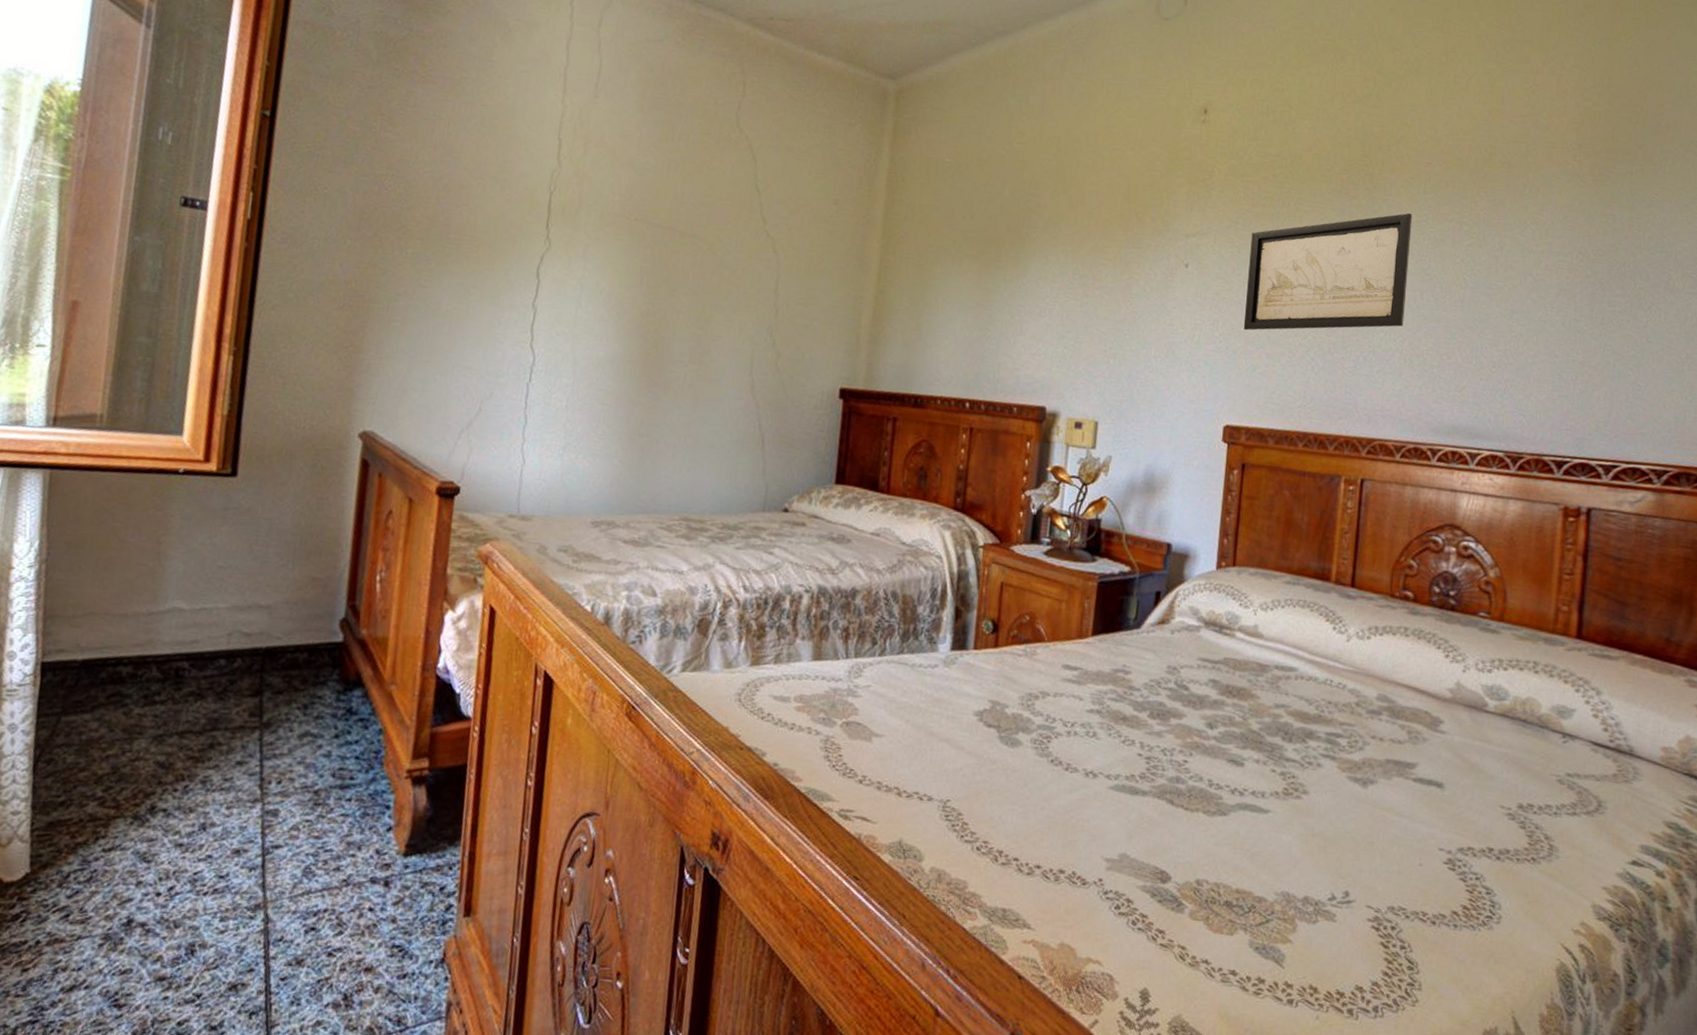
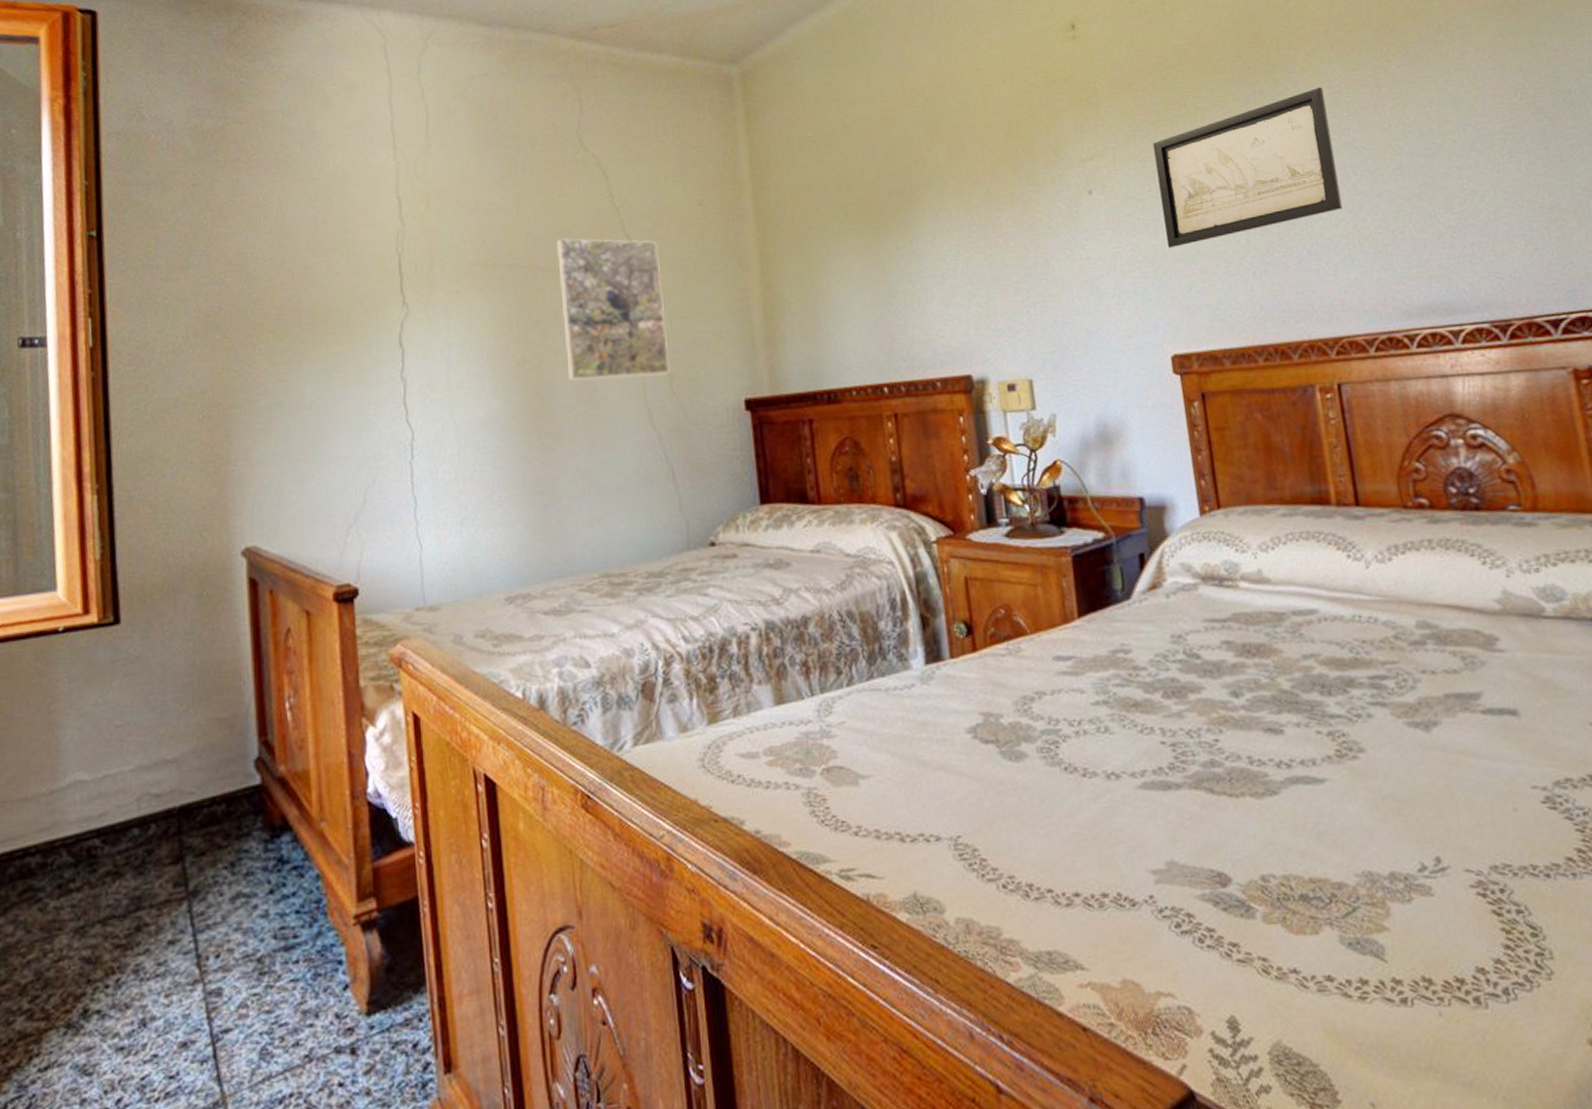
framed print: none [684,209,789,352] -> present [556,238,670,380]

